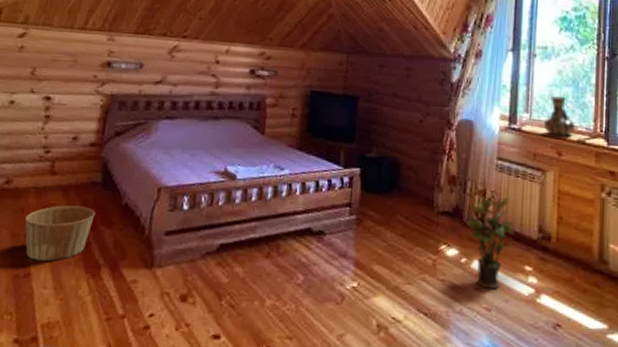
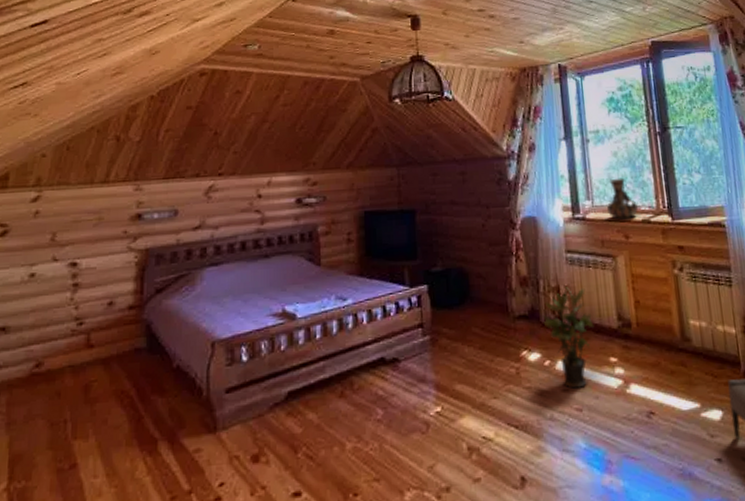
basket: present [25,205,96,262] -> none [63,377,144,448]

